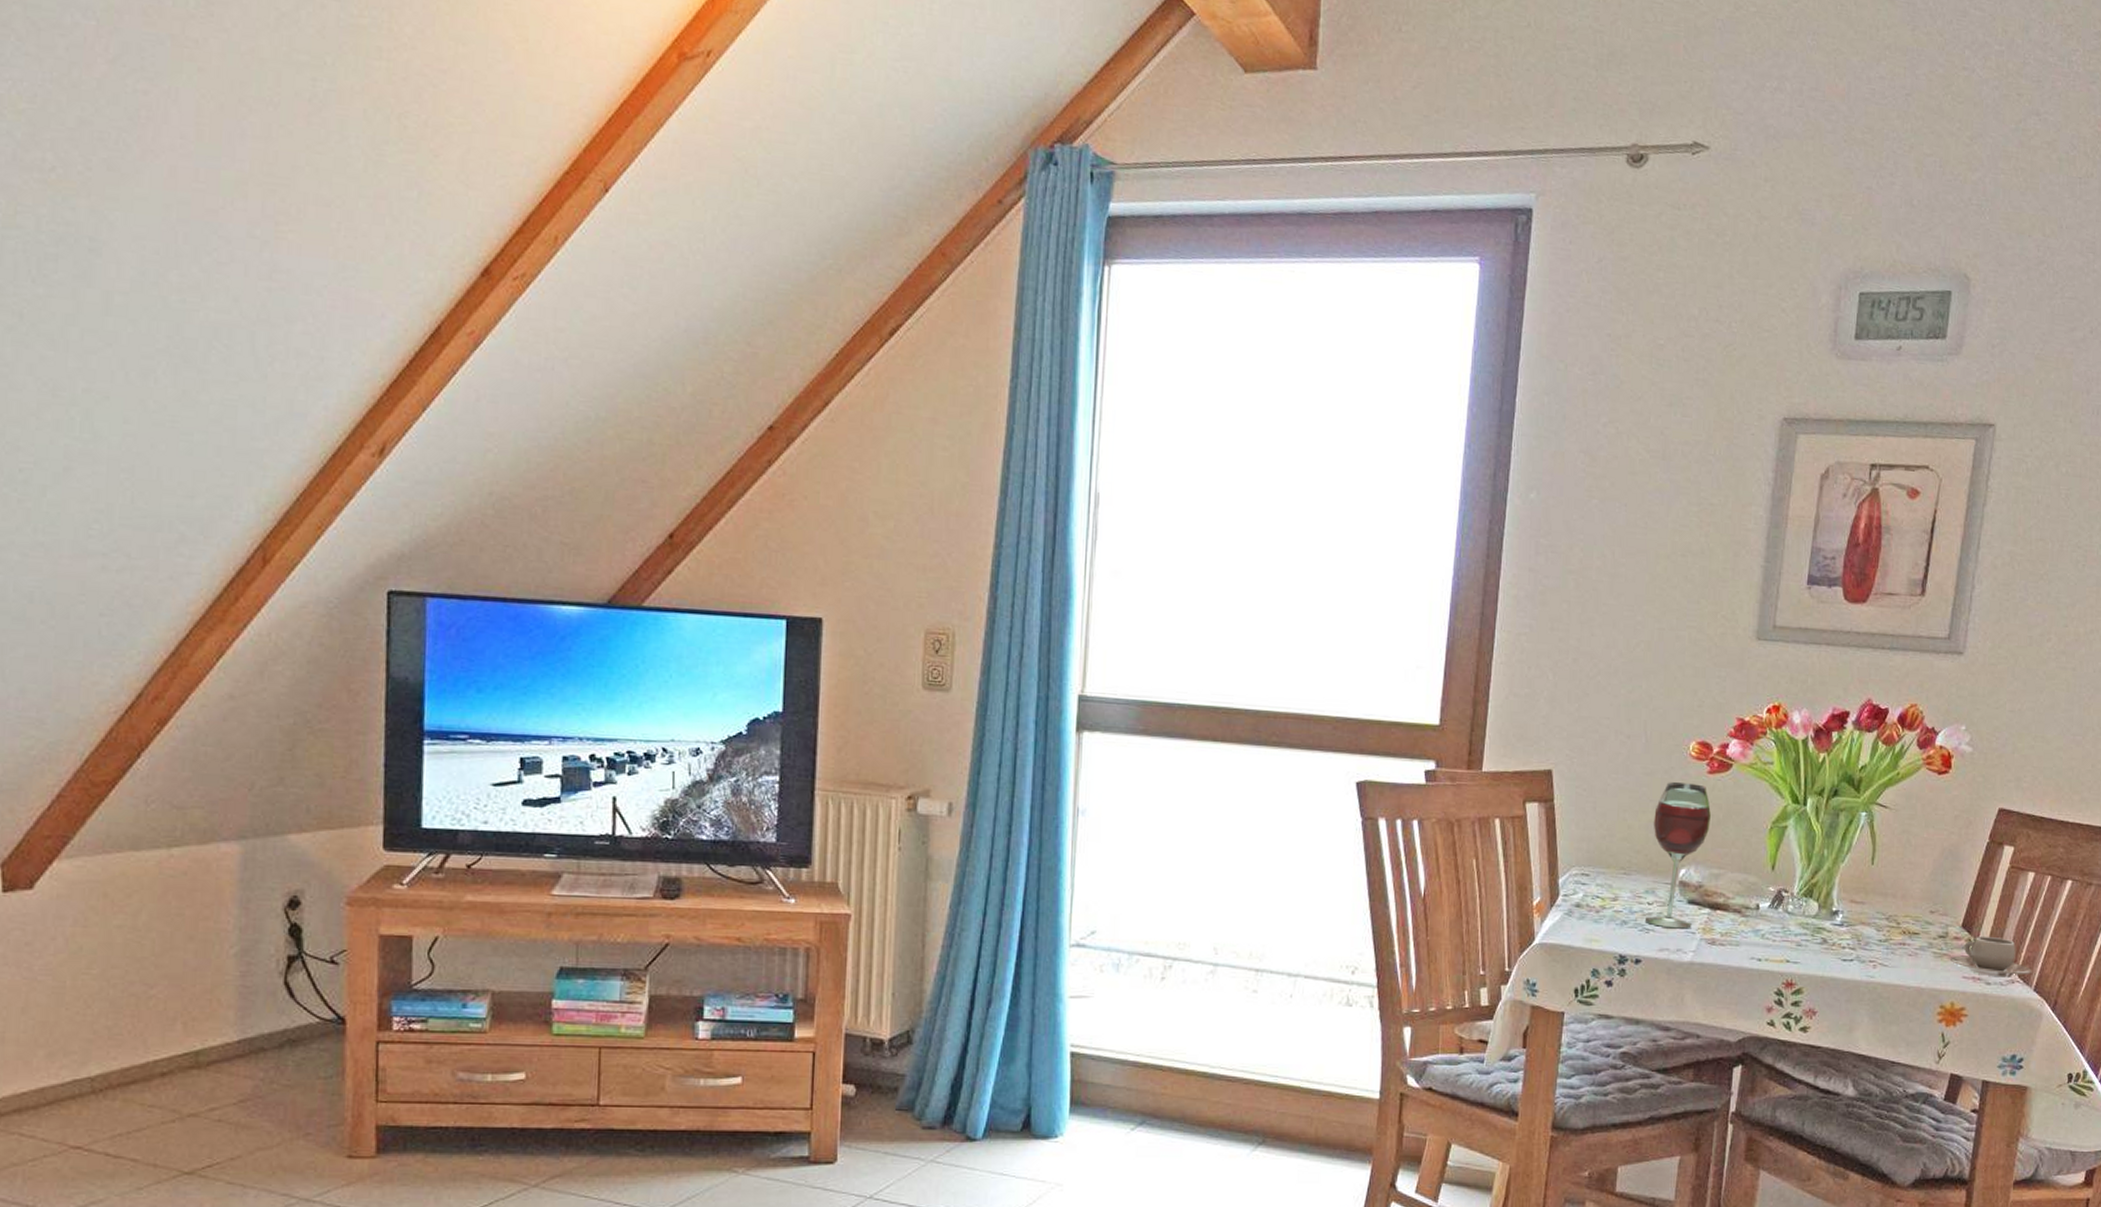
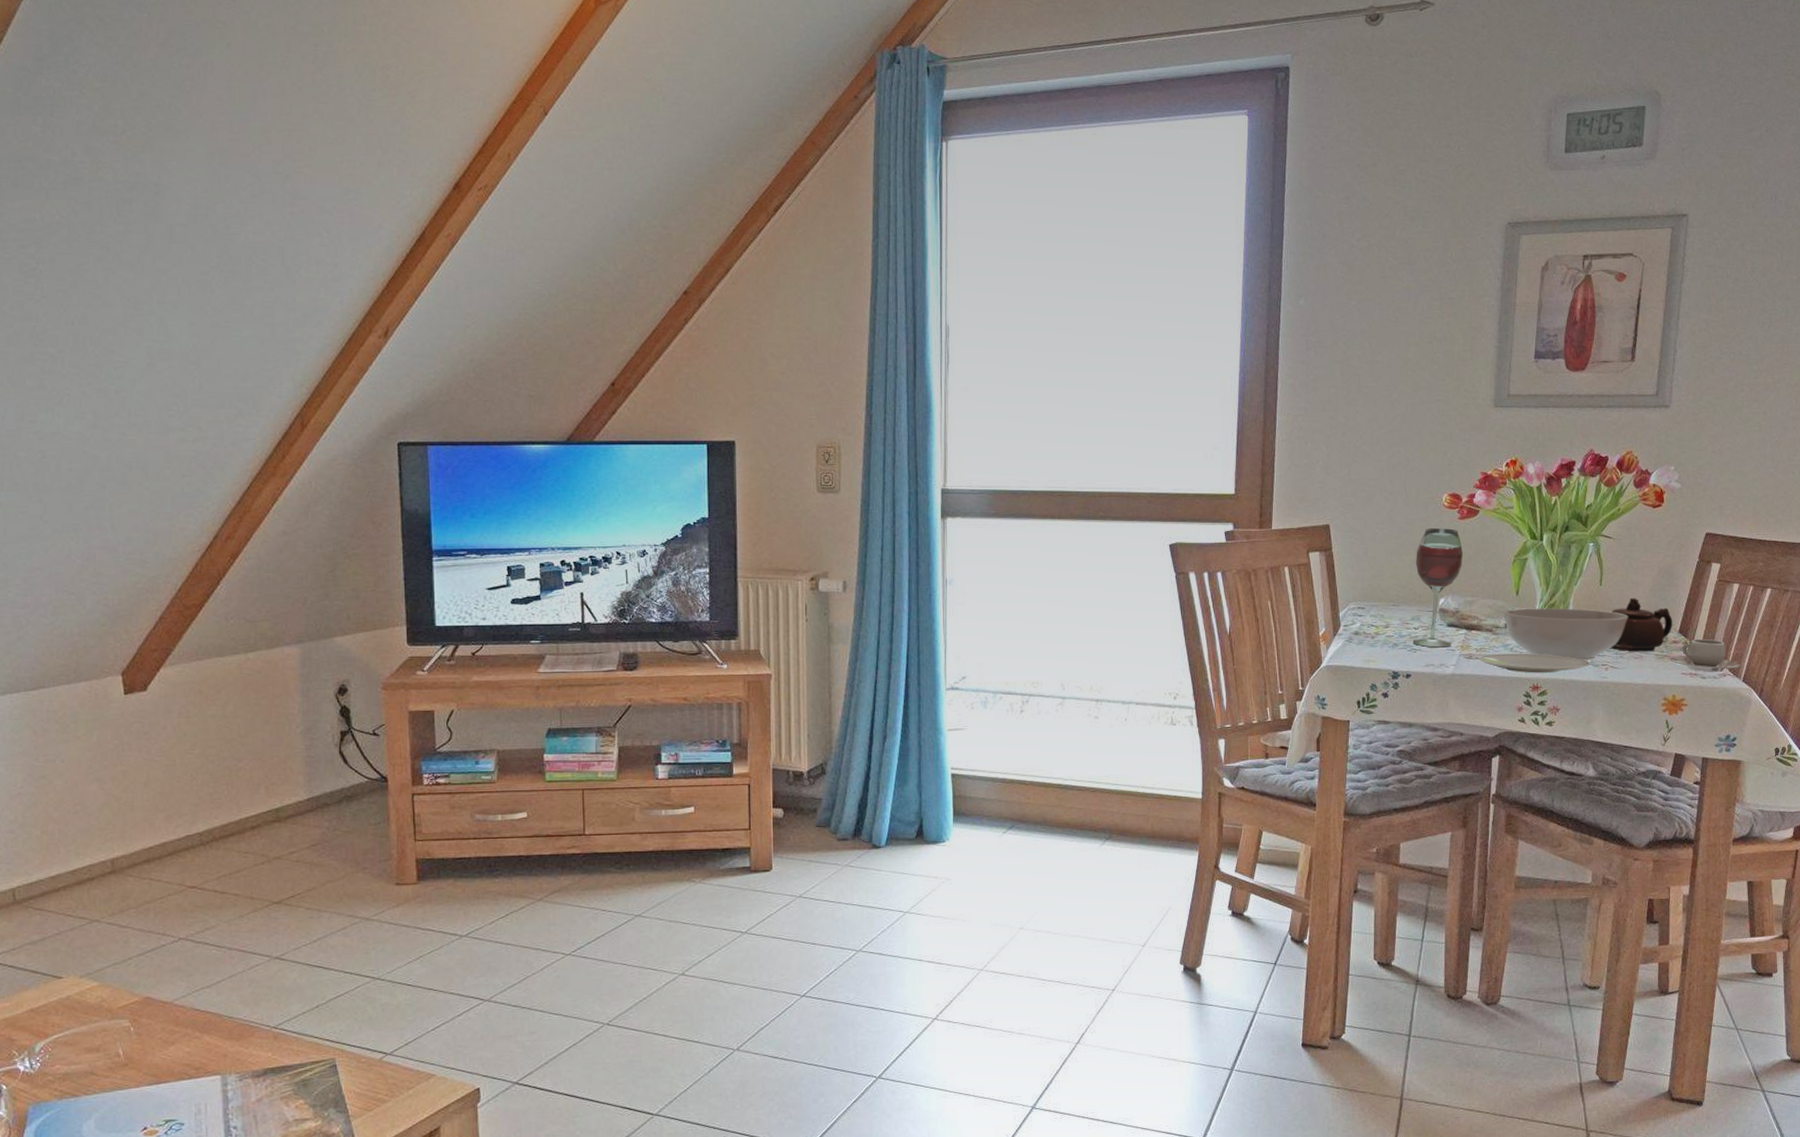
plate: none [1723,940,1856,968] -> present [1479,653,1591,673]
bowl: none [1755,886,1904,954] -> present [1503,608,1629,660]
teapot: none [1880,881,1956,948] -> present [1610,597,1673,652]

